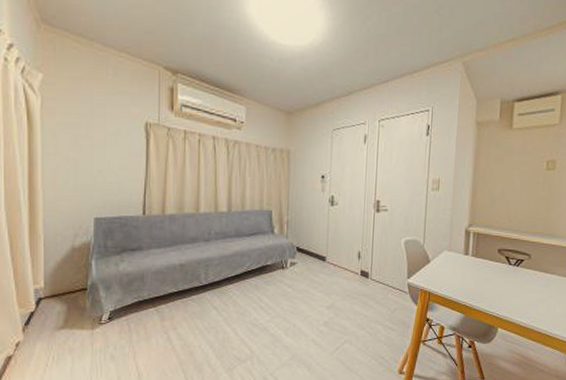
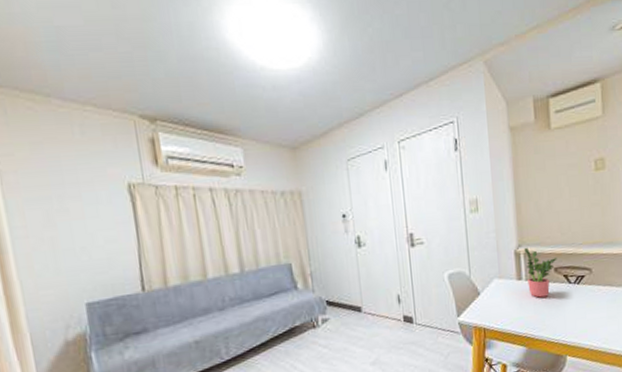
potted plant: none [473,227,502,273] -> present [524,247,557,298]

